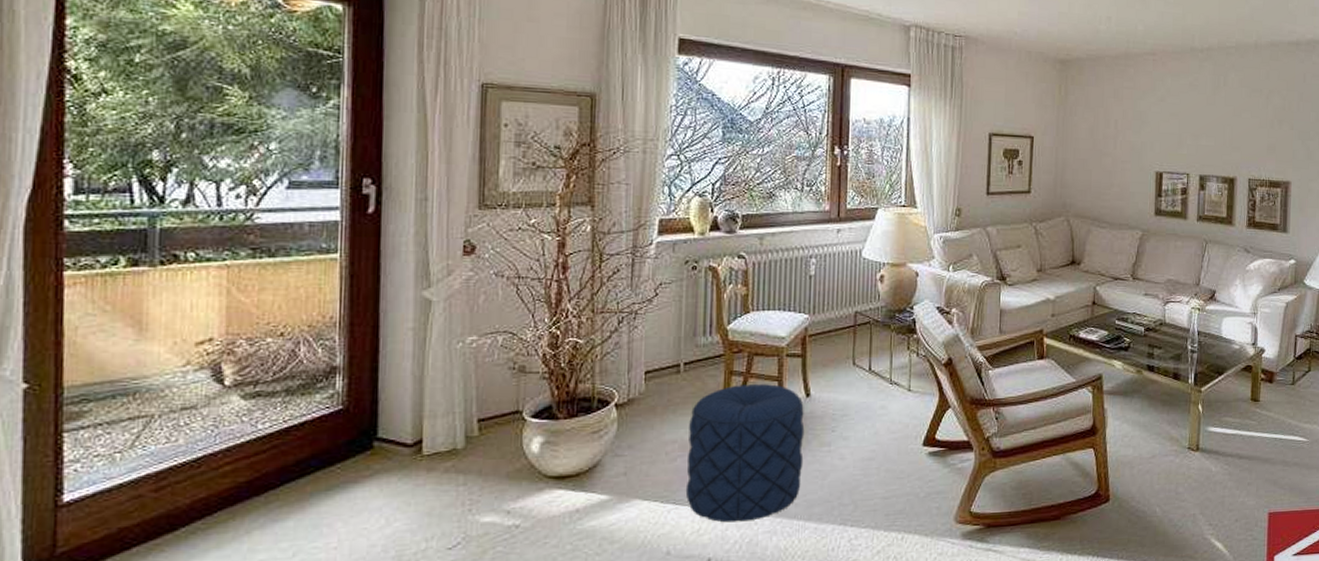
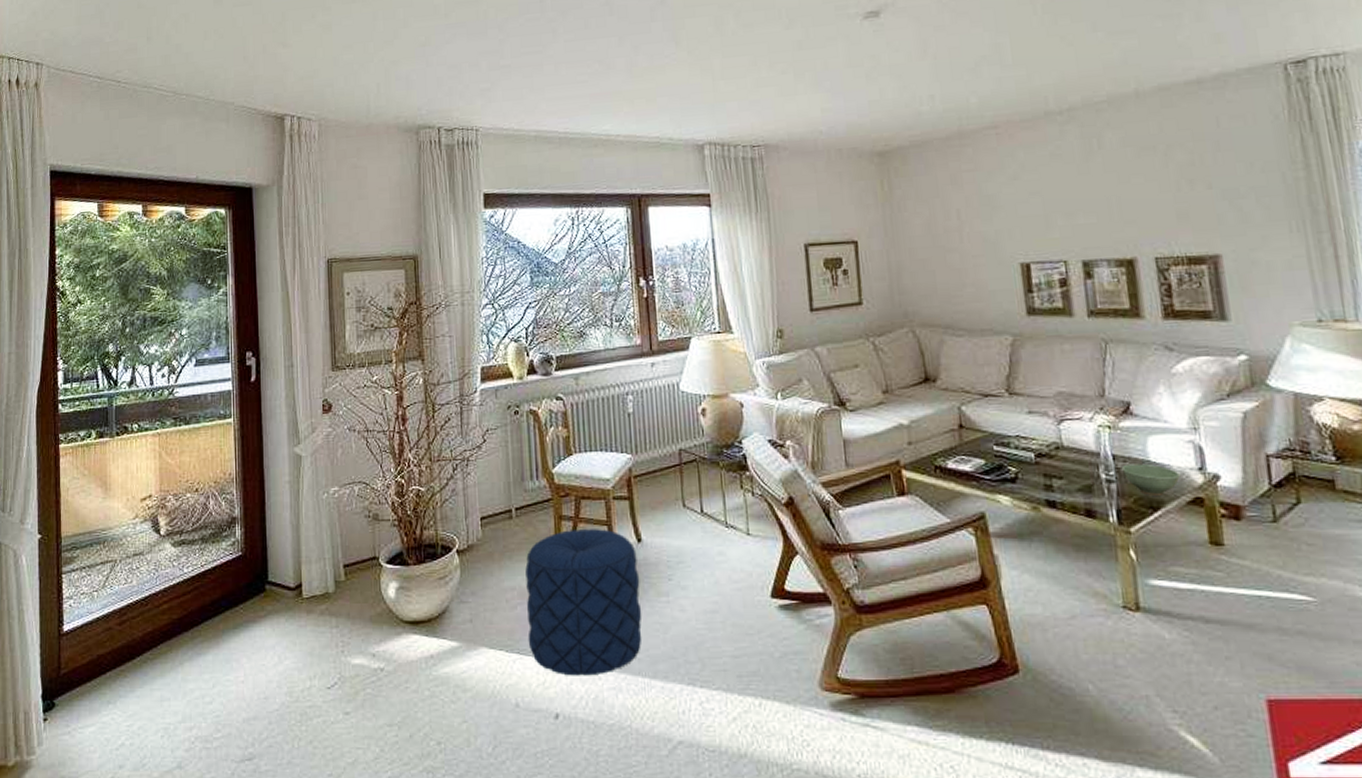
bowl: none [1202,339,1240,364] -> present [1121,463,1180,497]

